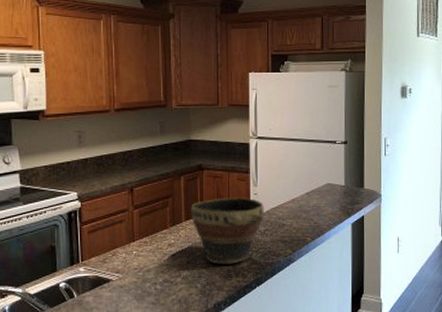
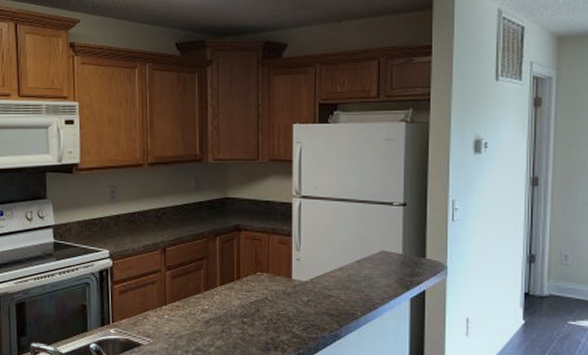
bowl: present [191,197,264,265] -> none [227,262,308,336]

